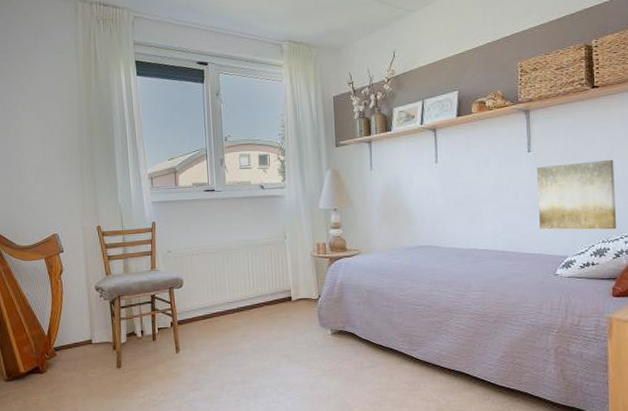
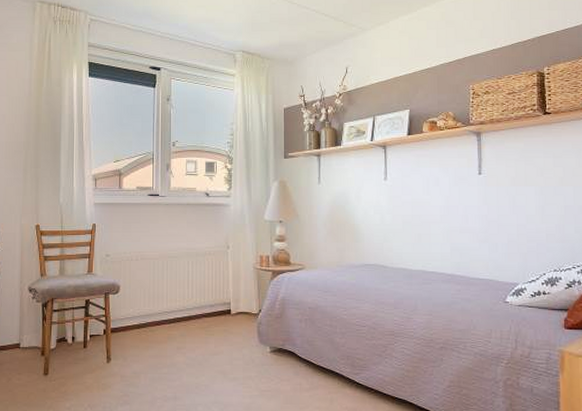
wall art: present [536,159,616,230] -> none [487,186,568,259]

